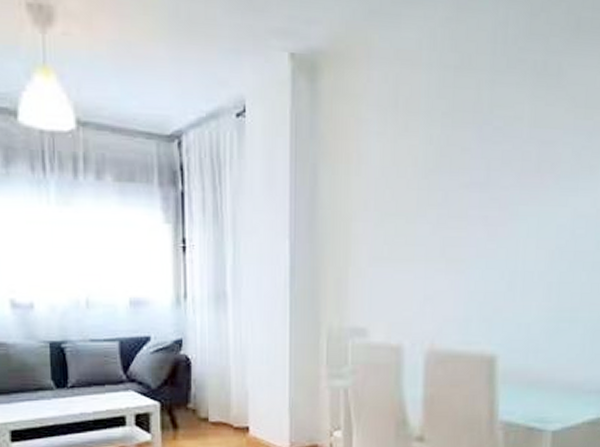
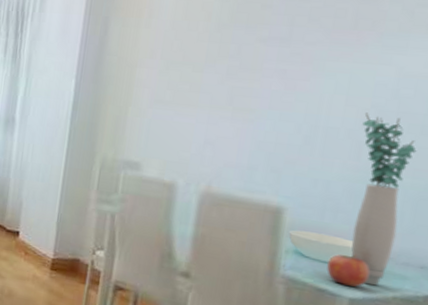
bowl: none [502,375,552,401] -> present [289,230,354,263]
fruit: none [534,390,565,420] -> present [326,254,371,287]
vase: none [550,254,590,416] -> present [350,112,417,286]

